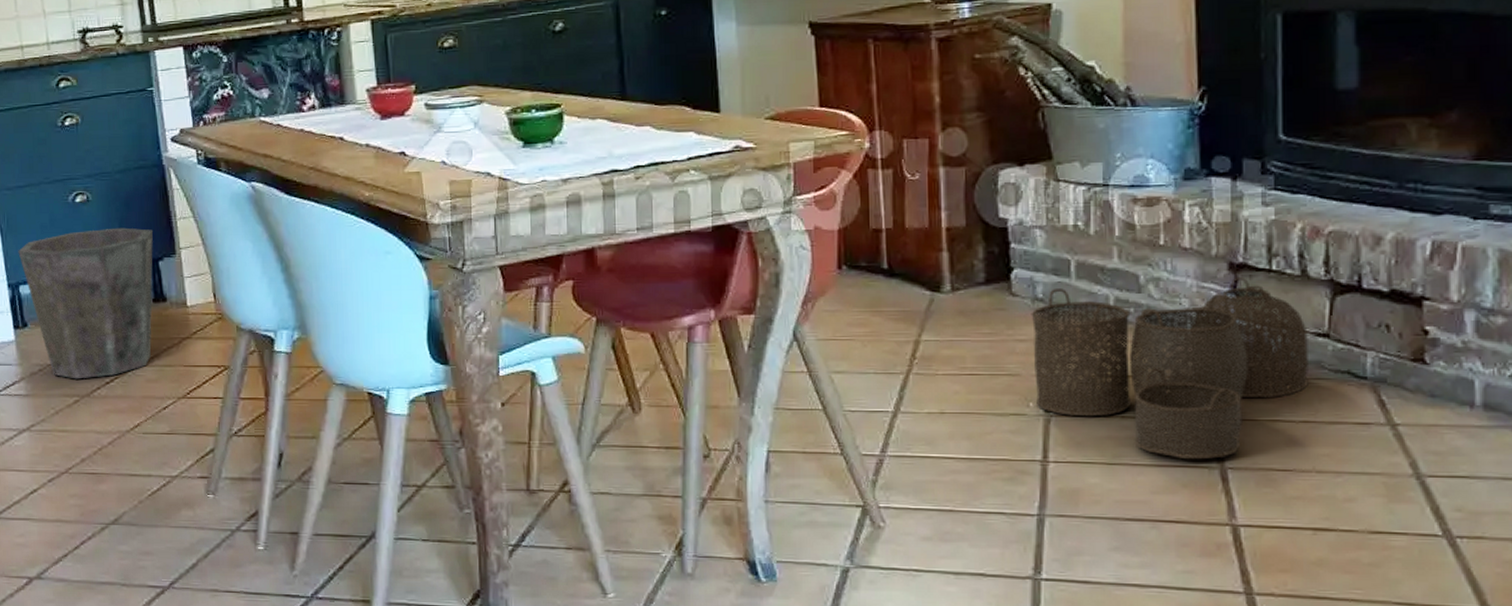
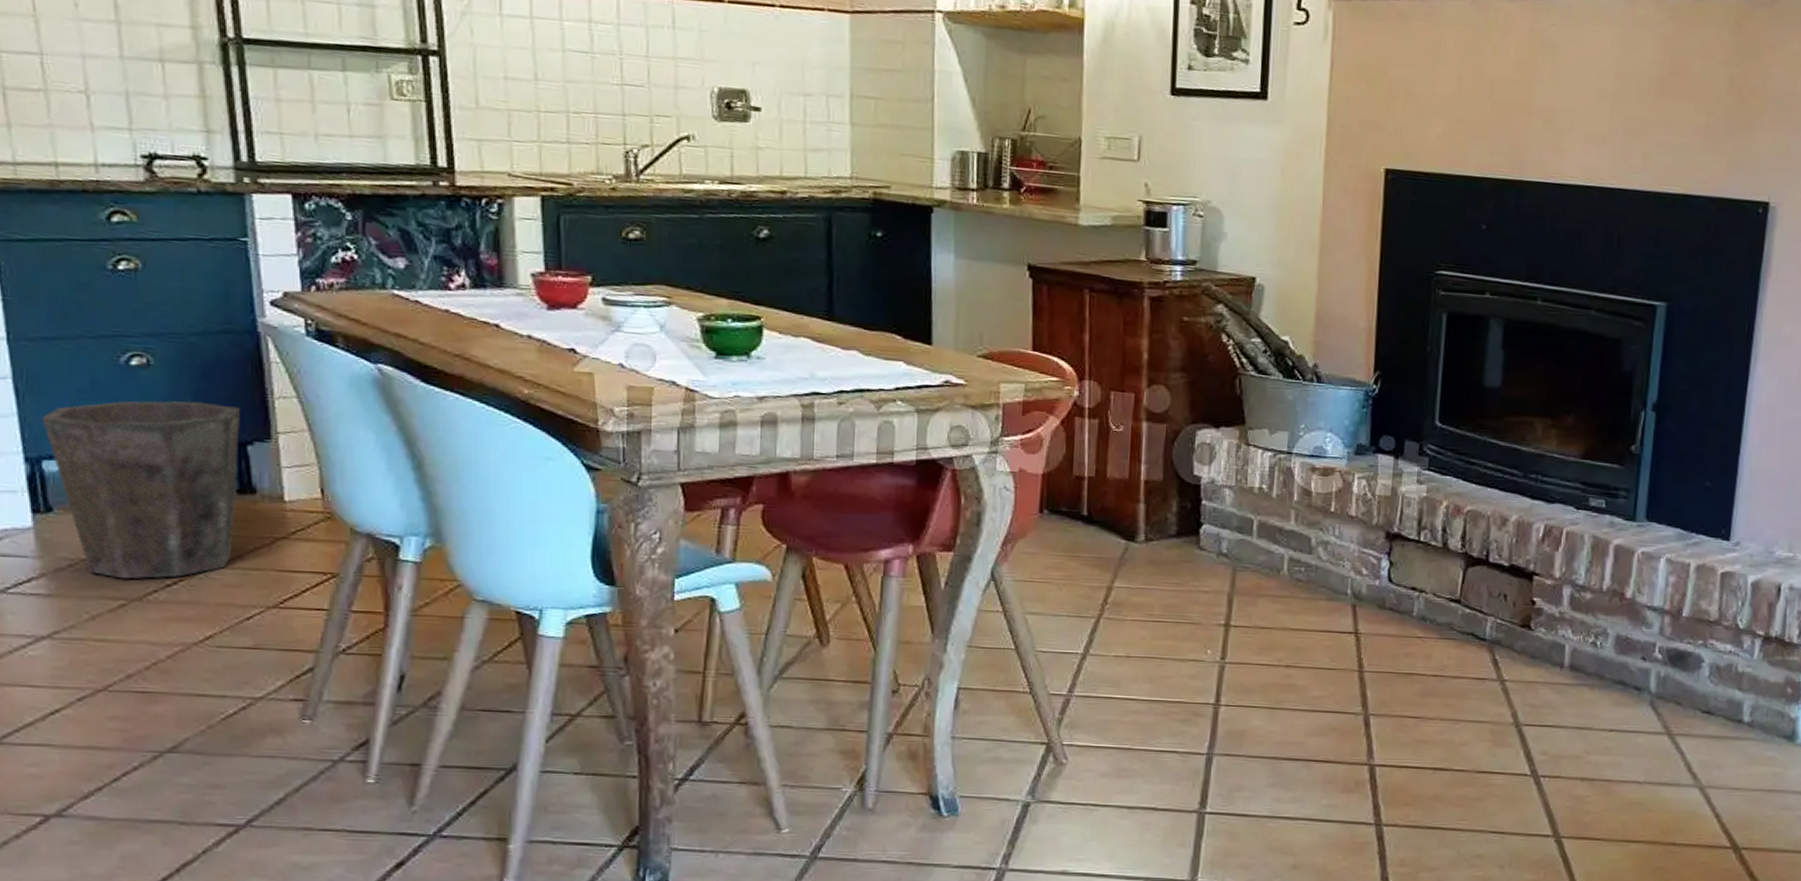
woven basket: present [1031,278,1308,460] -> none [1214,545,1444,707]

